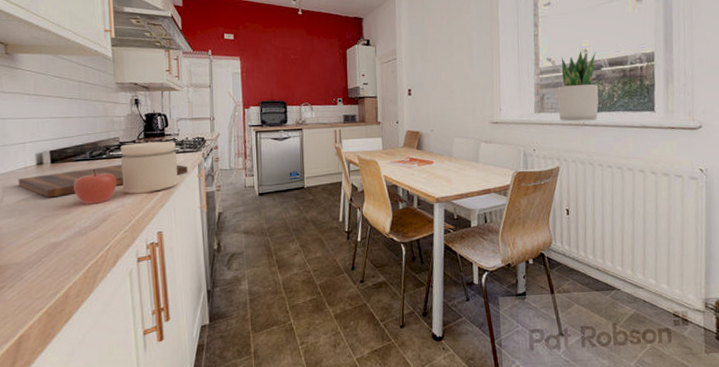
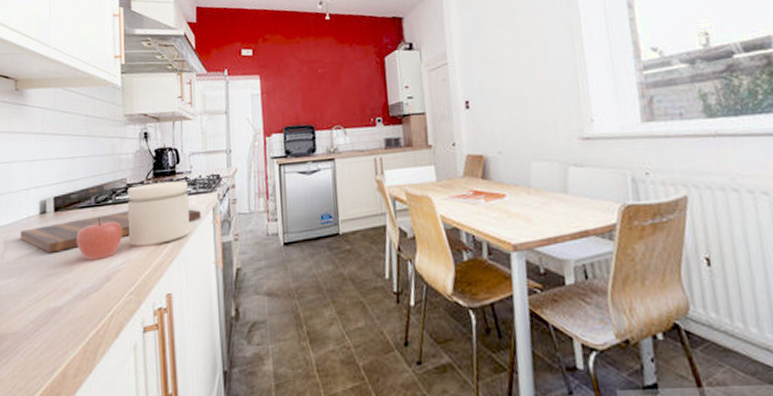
planter: present [557,51,599,122] -> none [671,34,737,132]

